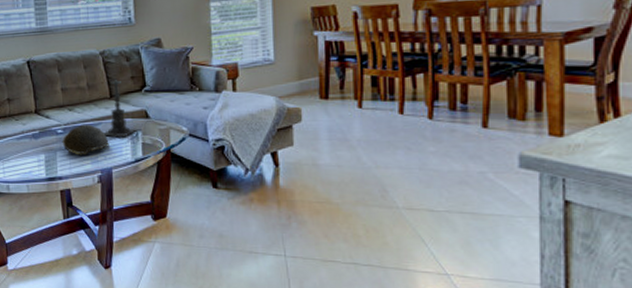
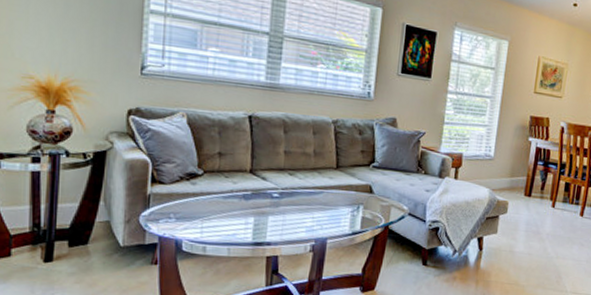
decorative bowl: present [62,124,109,155] -> none [276,191,328,223]
candle holder: present [103,78,139,137] -> none [323,150,361,208]

